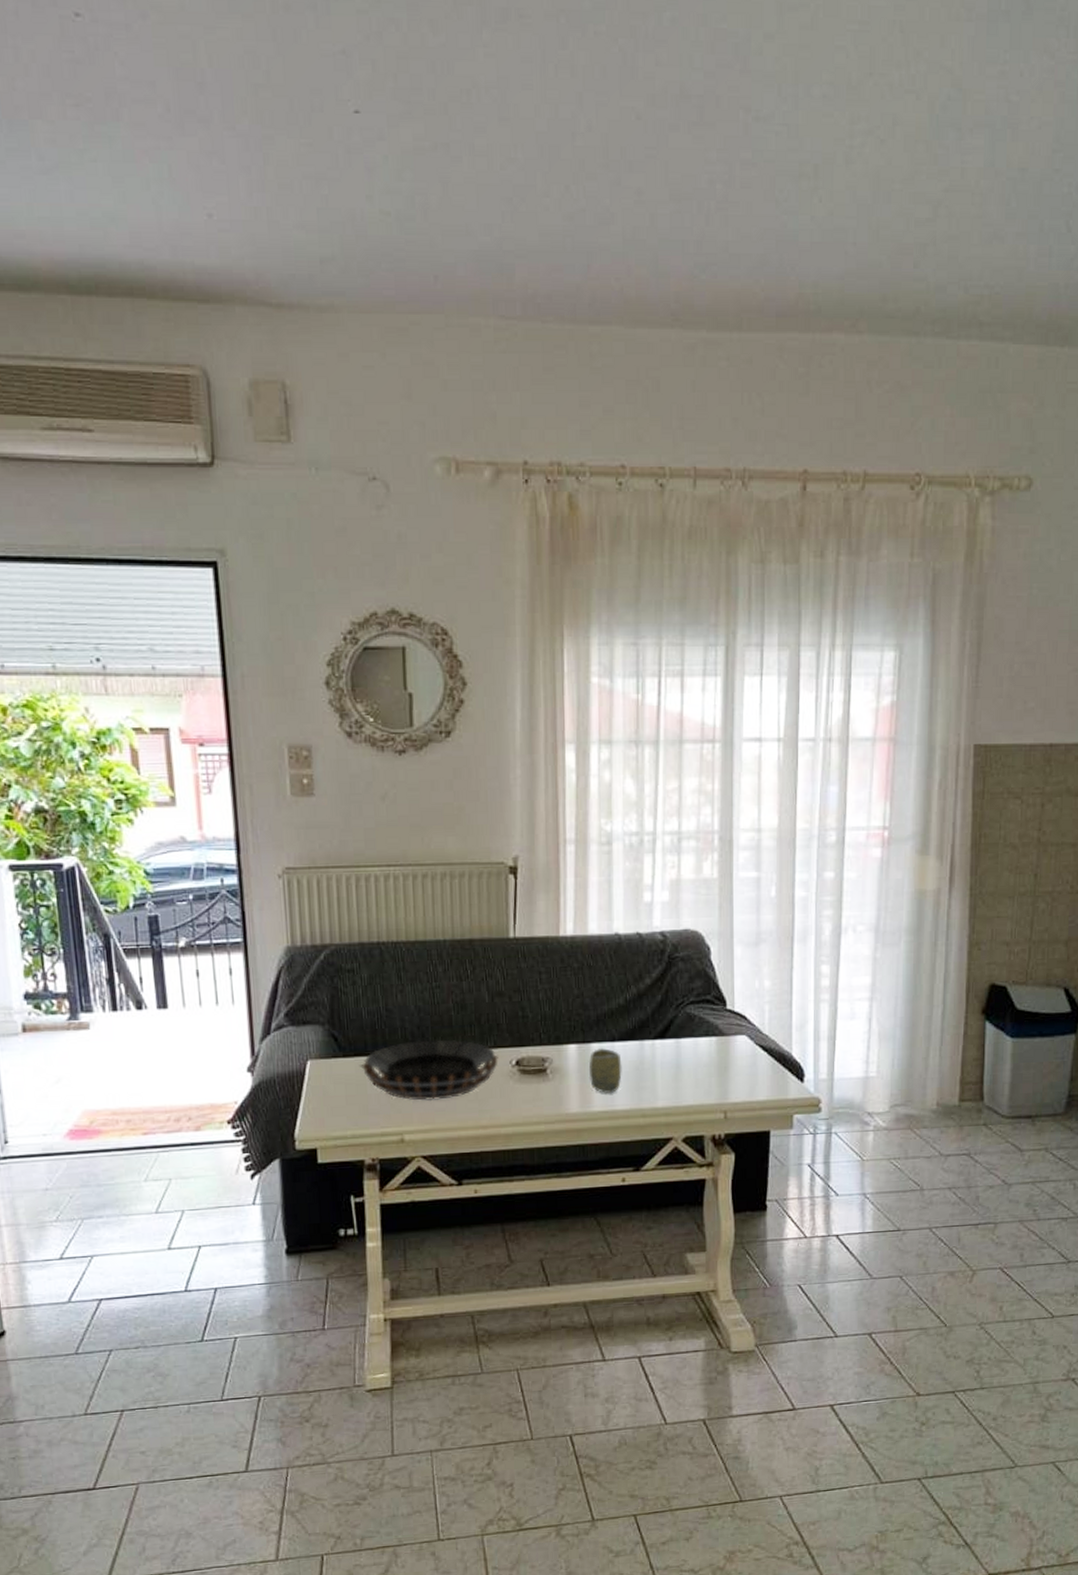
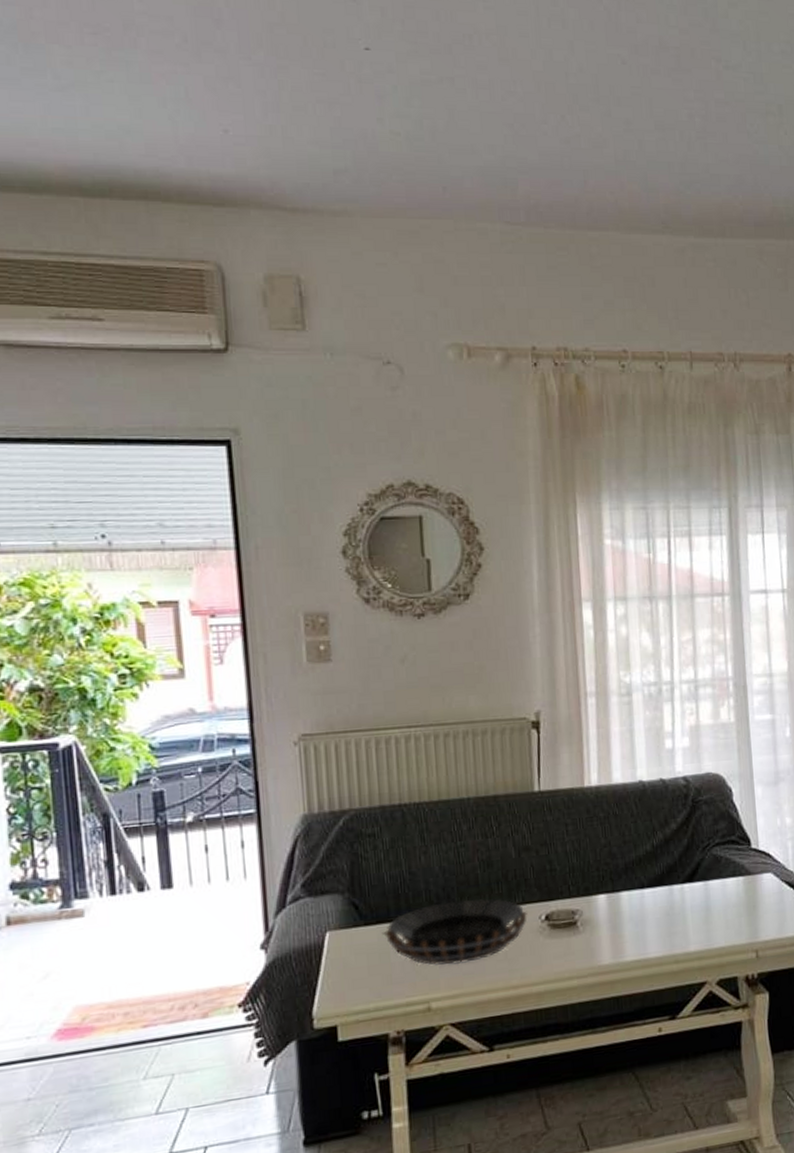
cup: present [588,1047,622,1094] -> none [618,895,653,943]

